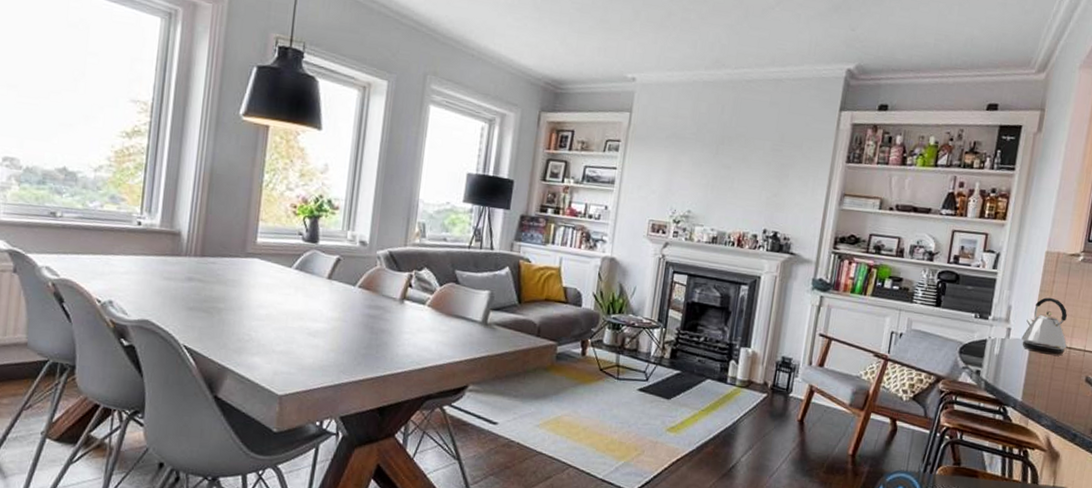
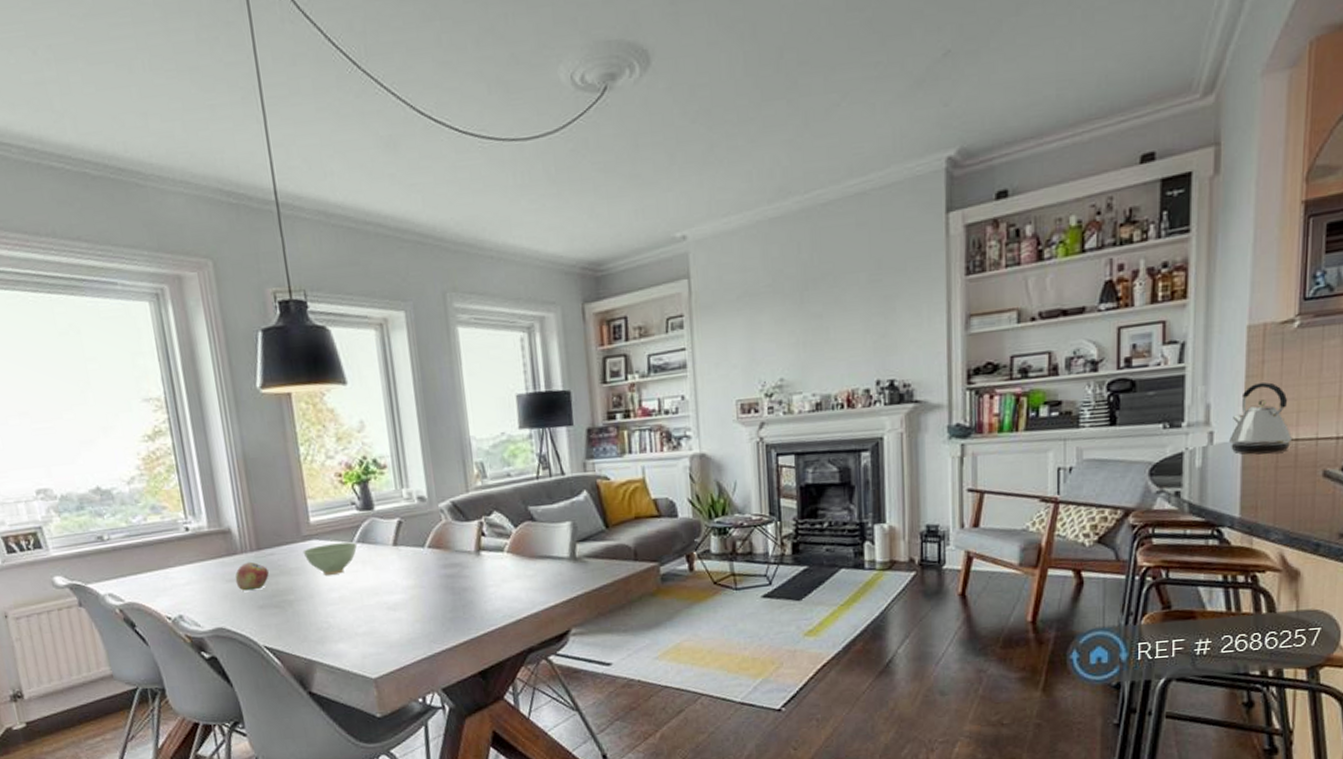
fruit: none [172,265,206,293] -> present [235,561,269,591]
bowl: none [243,264,295,294] -> present [302,542,358,575]

